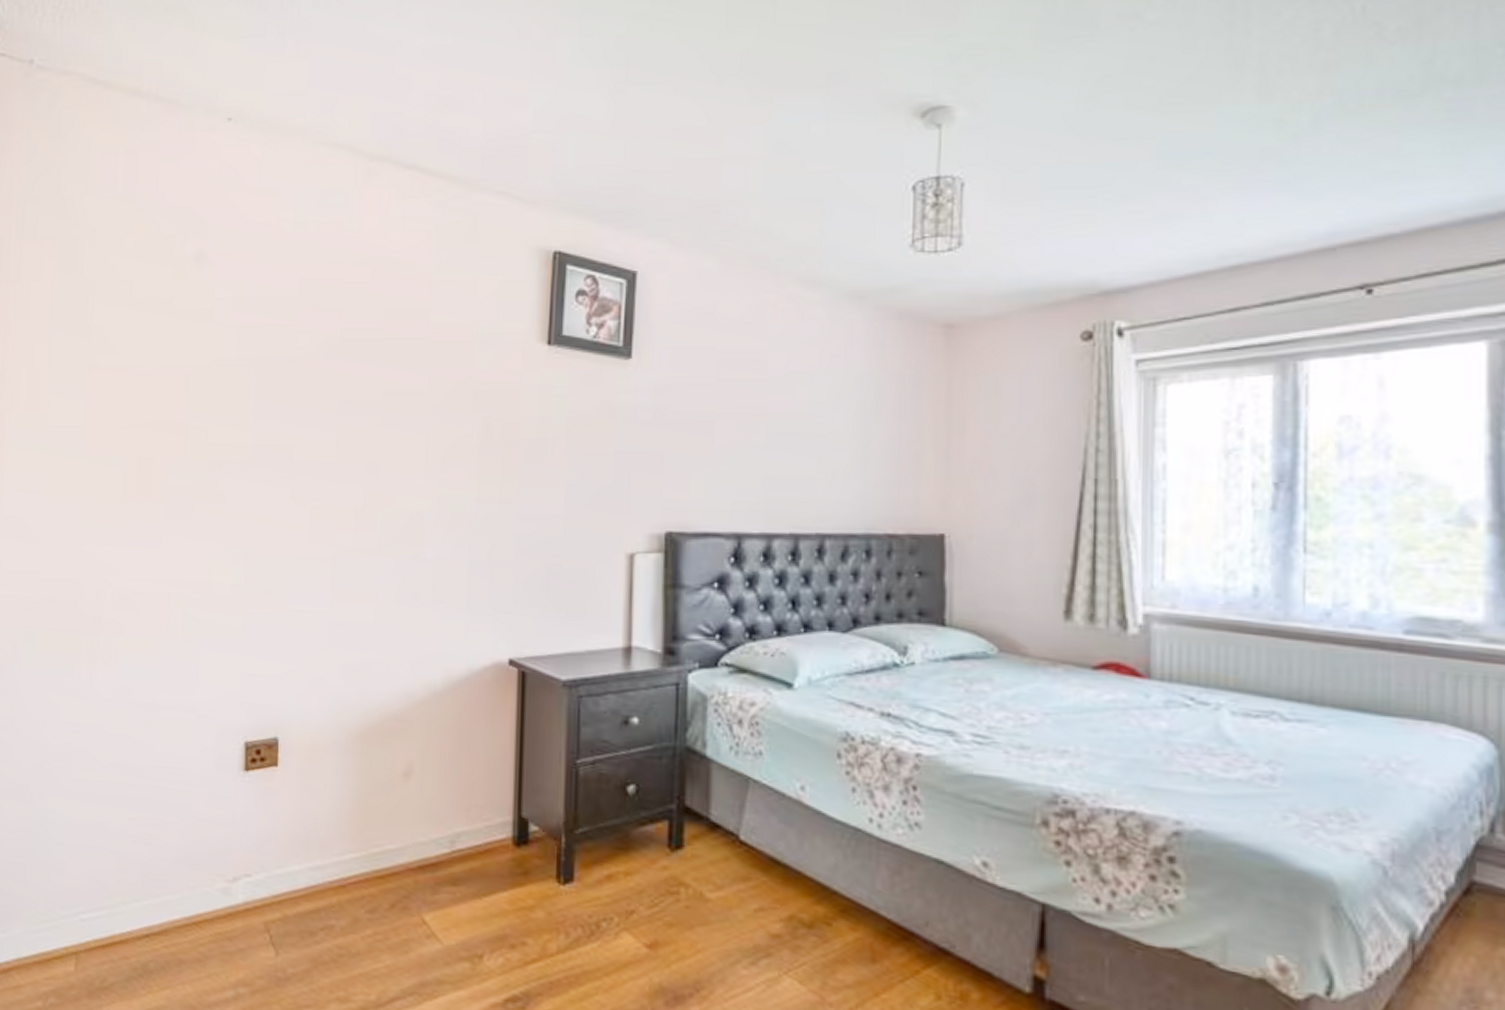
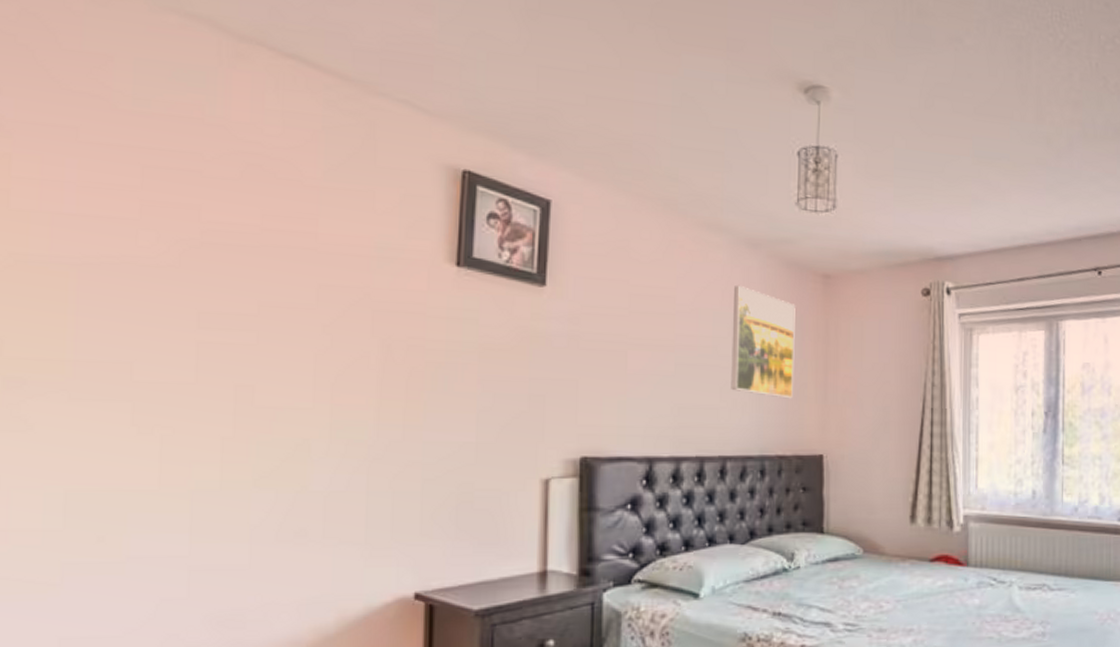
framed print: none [830,343,910,470] -> present [731,285,795,399]

